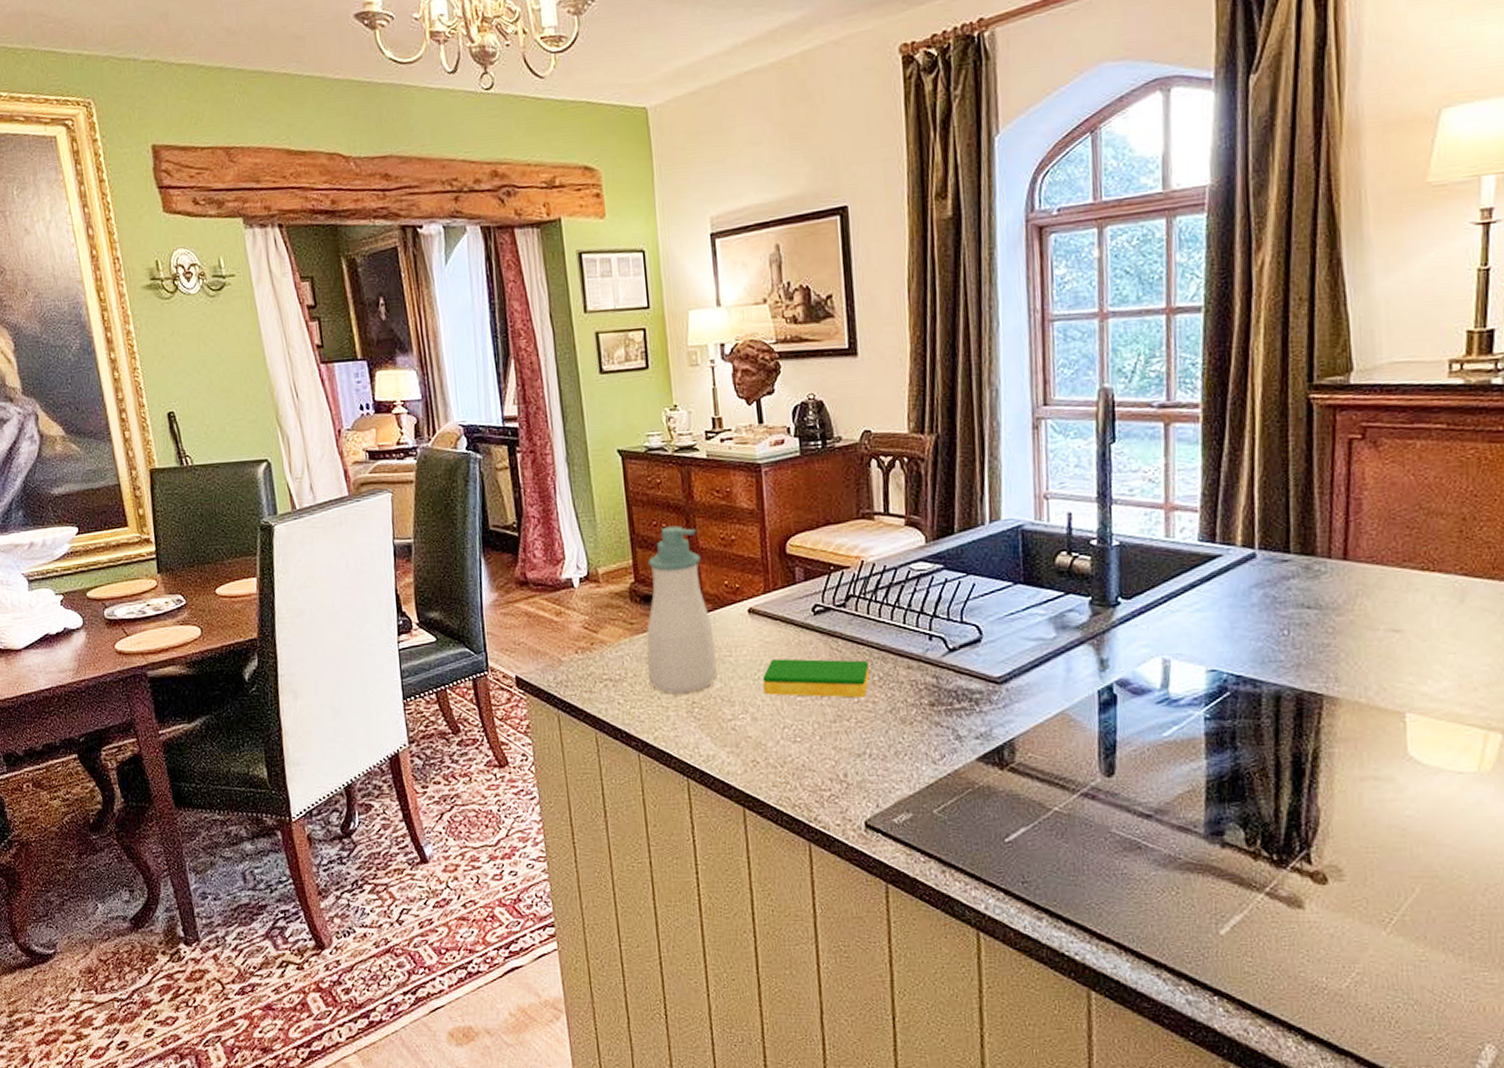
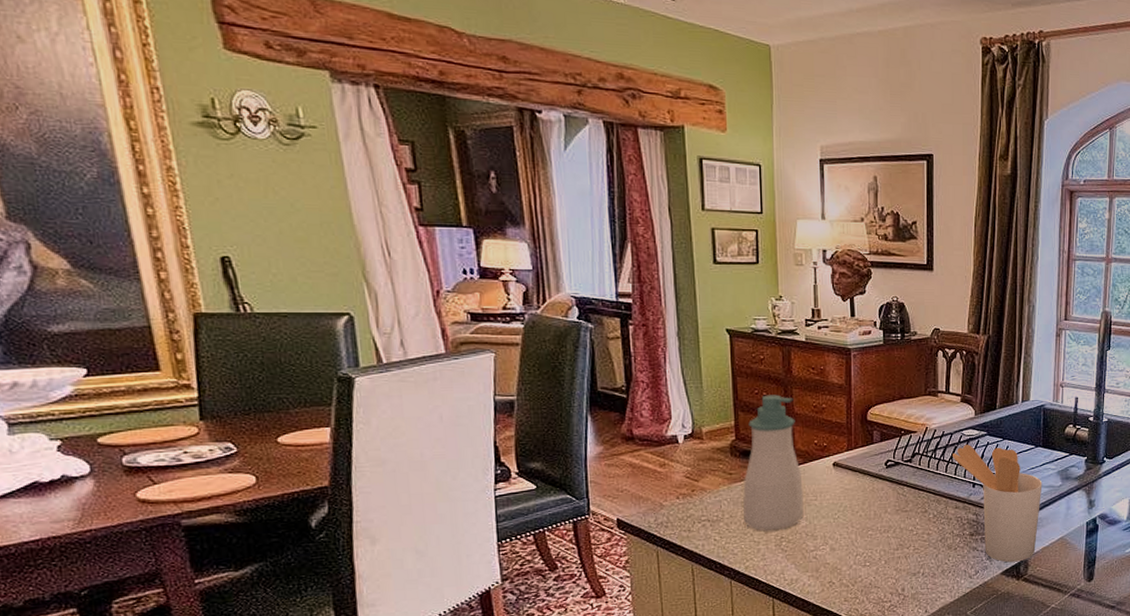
dish sponge: present [762,658,870,698] -> none [841,502,927,531]
utensil holder: none [899,582,1028,745] -> present [952,445,1043,563]

